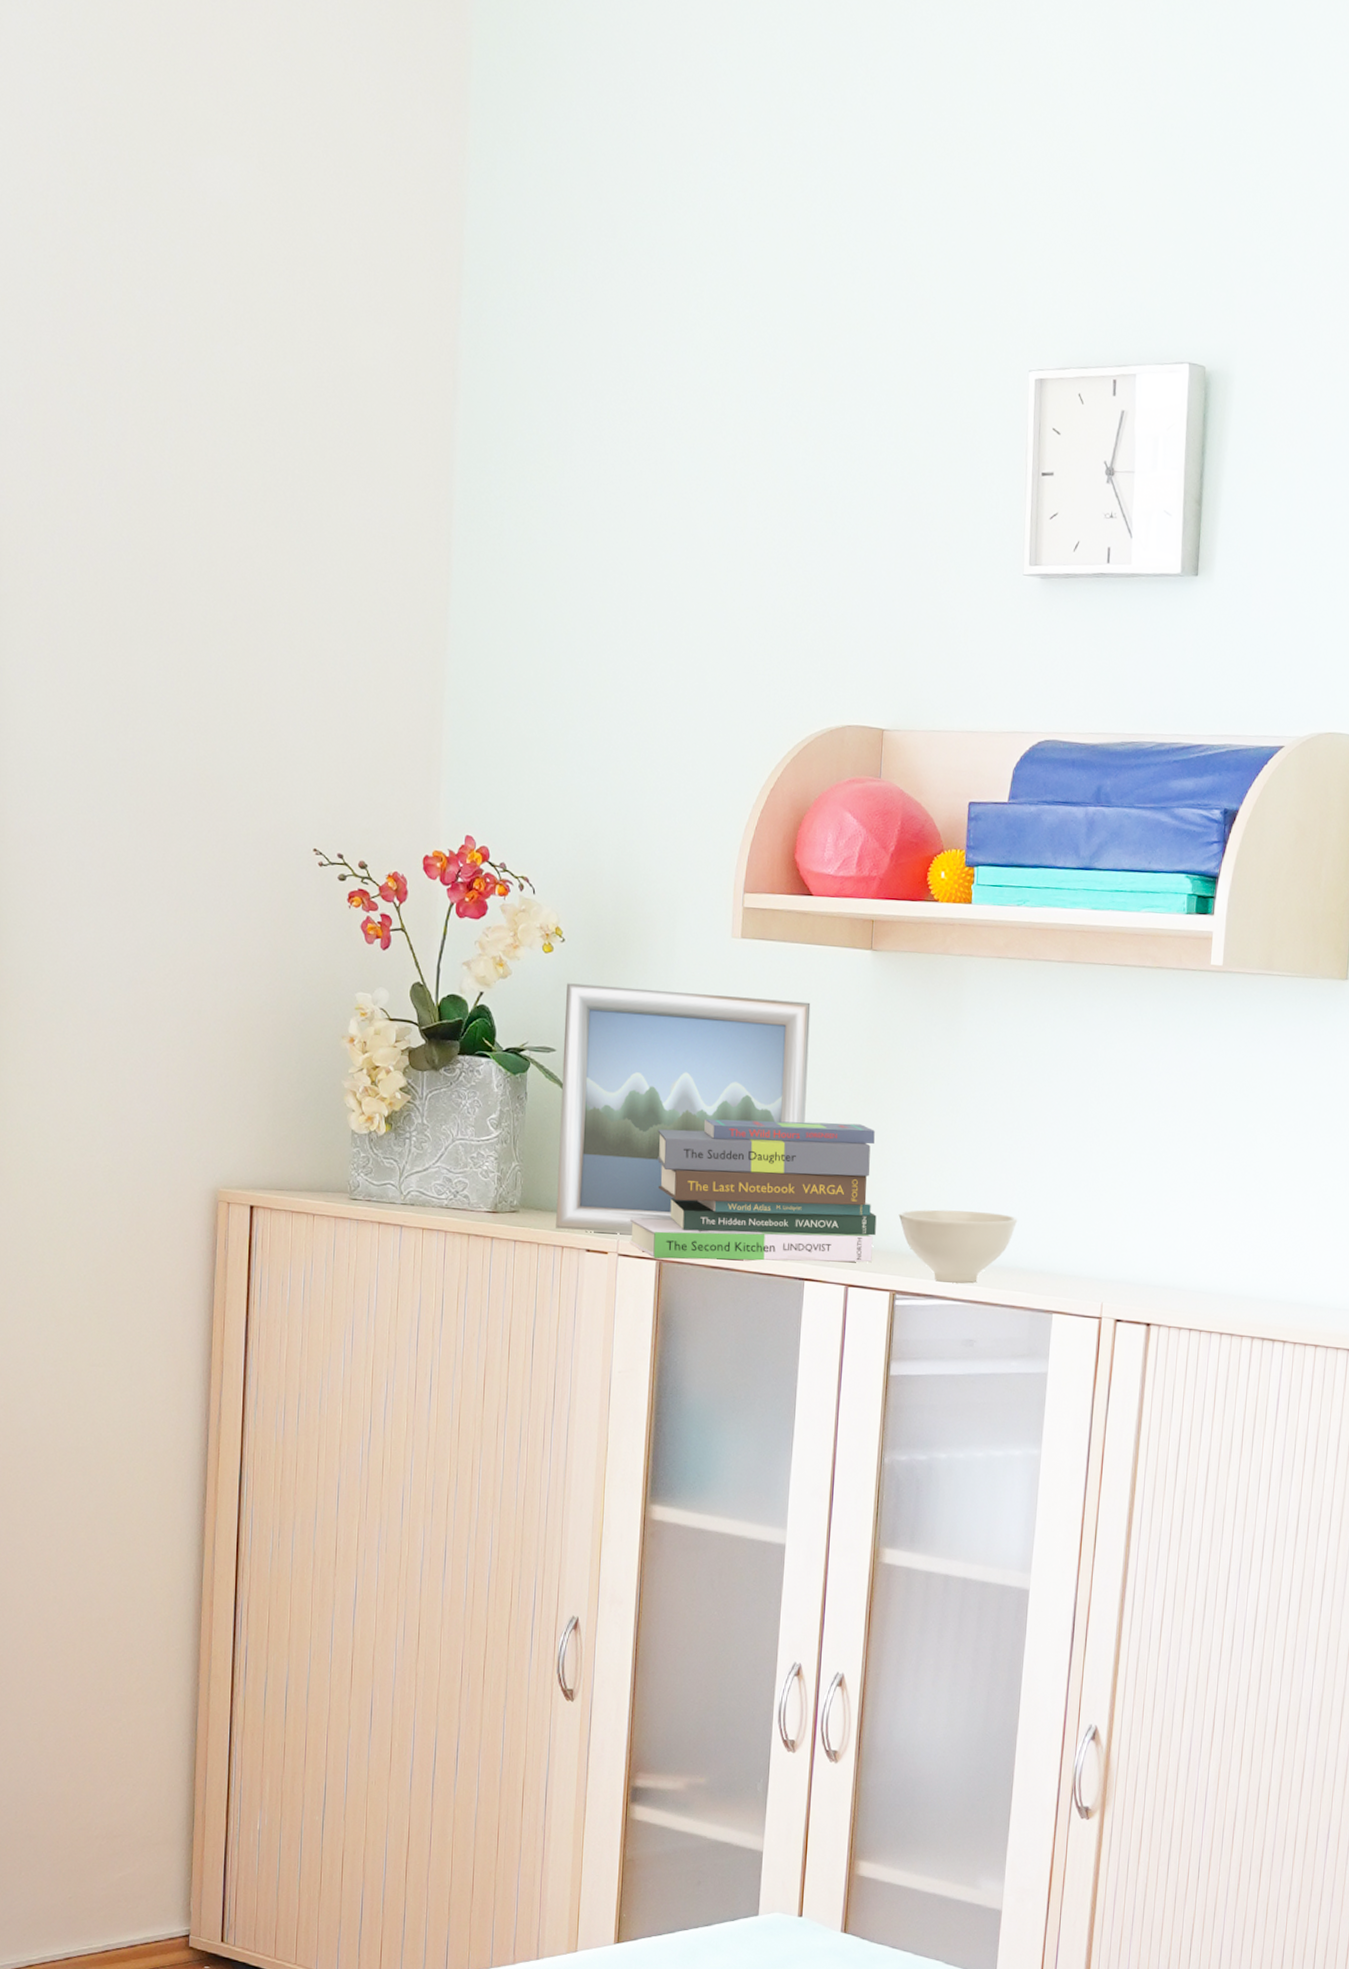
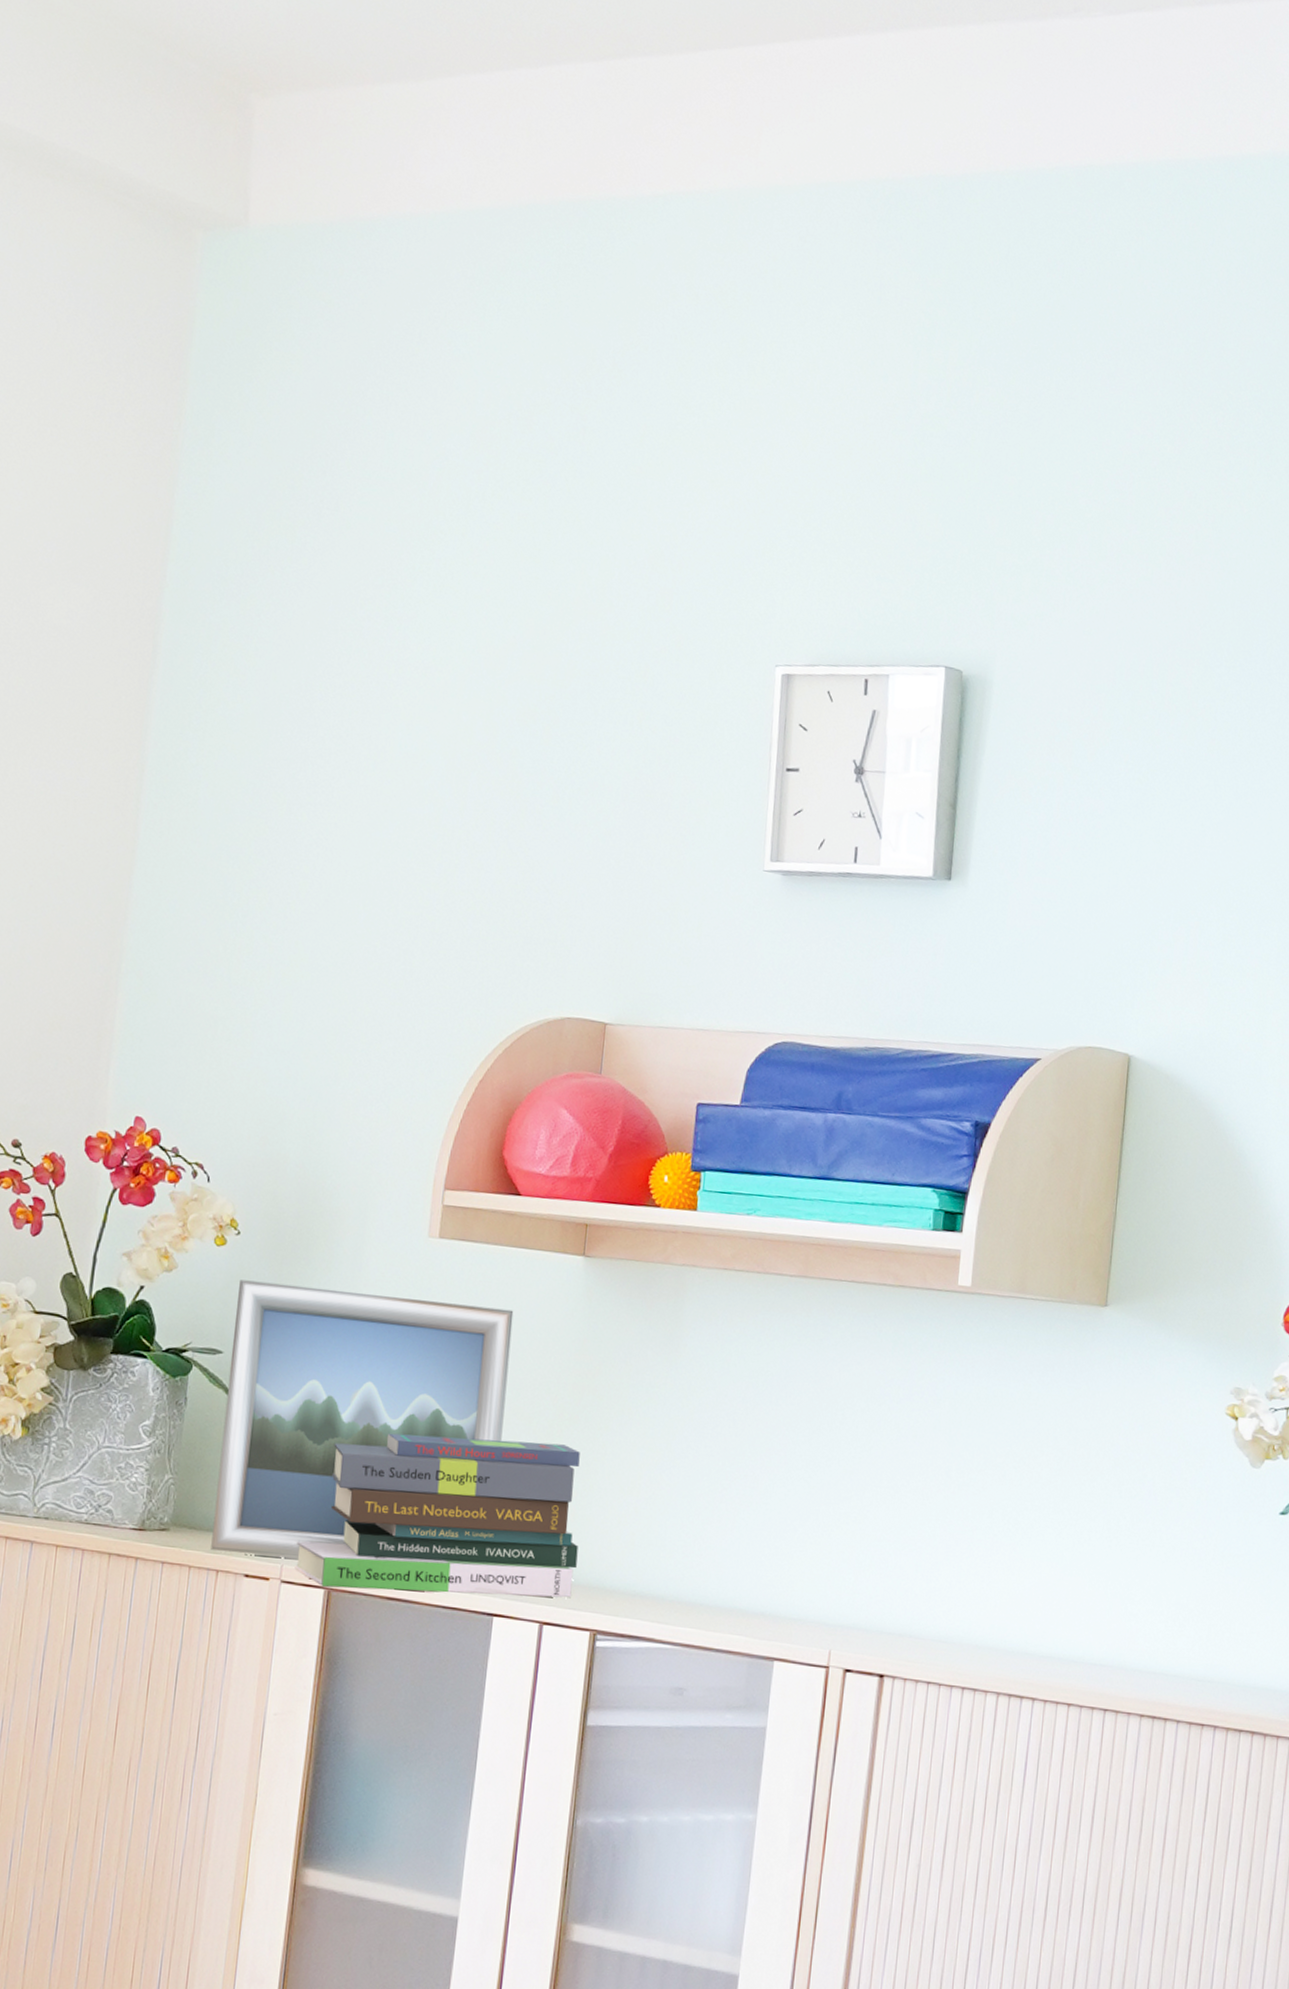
bowl: present [898,1209,1018,1284] -> none [603,1541,738,1625]

